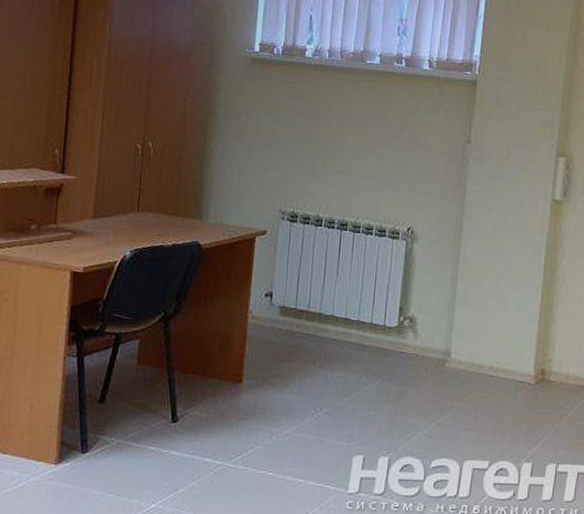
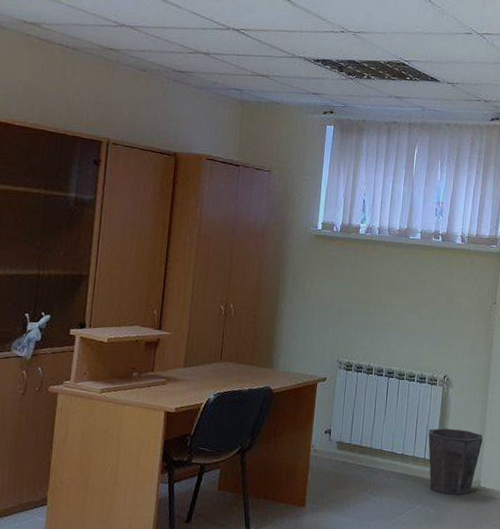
waste bin: none [388,289,454,368] -> present [428,428,483,495]

